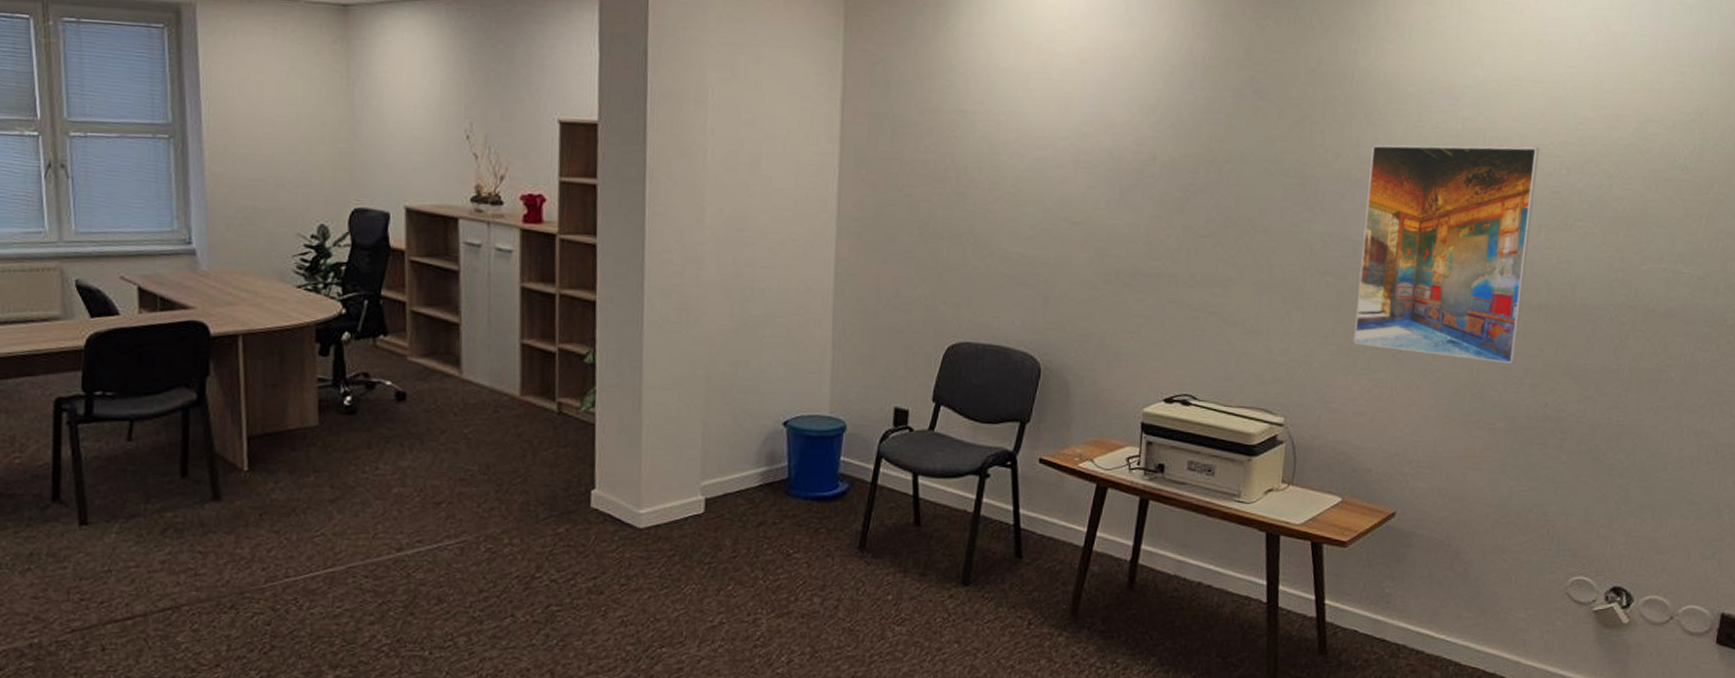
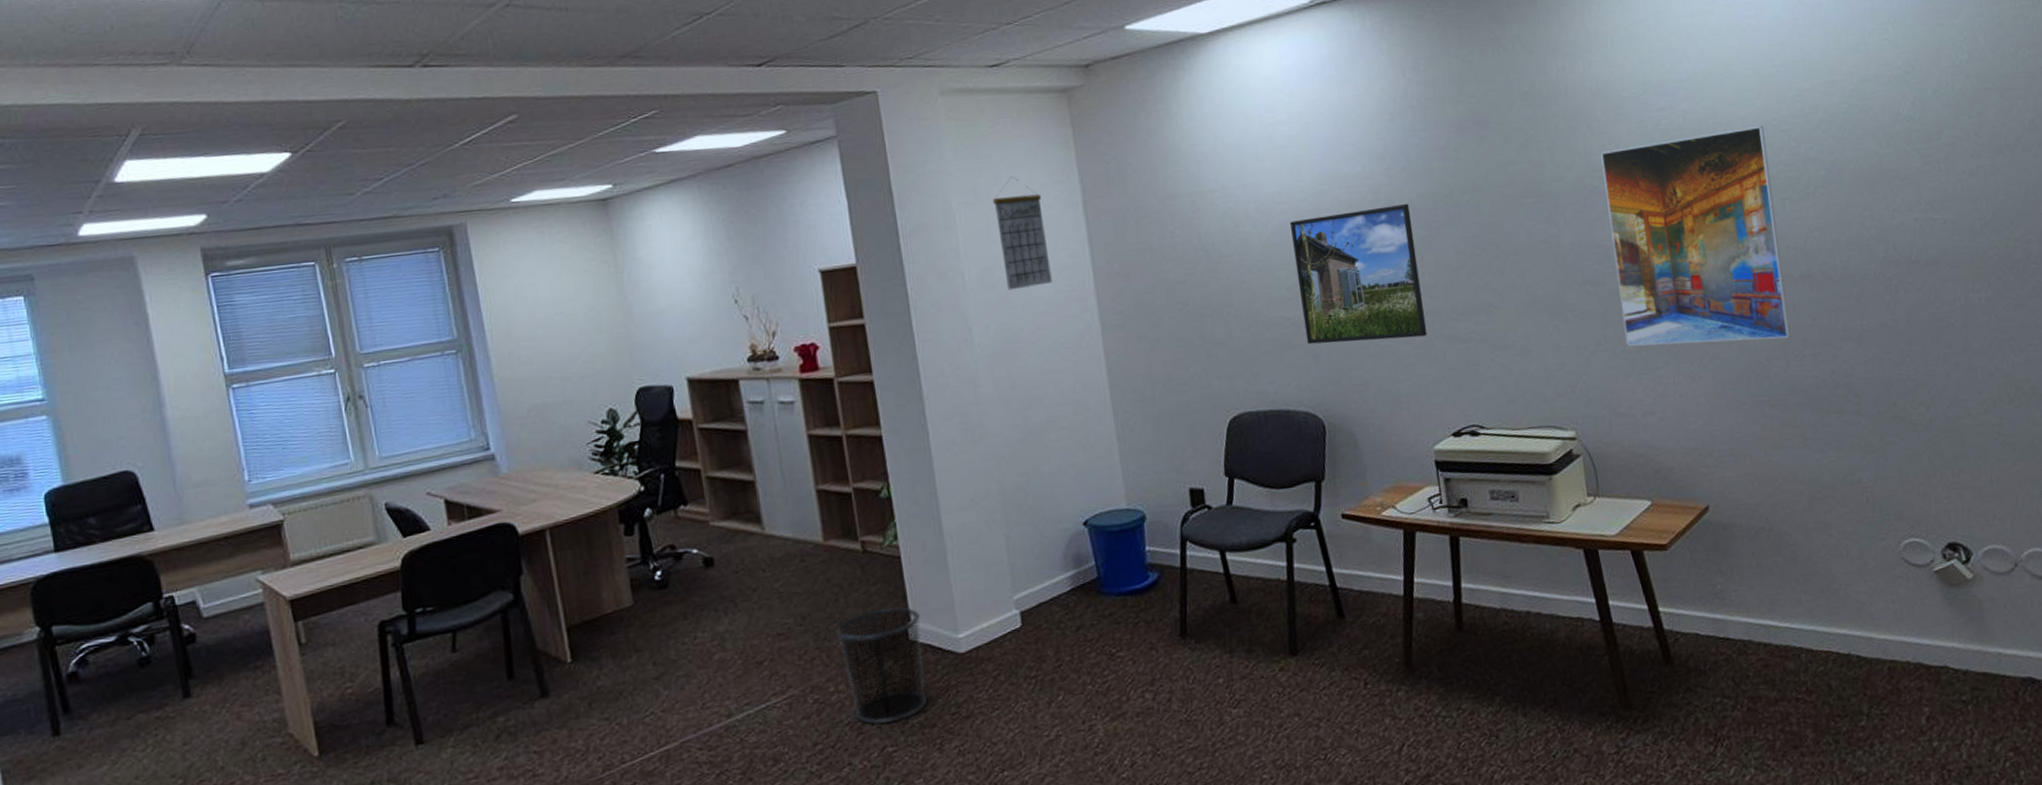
waste bin: none [519,472,605,584] -> present [836,606,927,725]
calendar: none [749,58,800,178] -> present [993,176,1052,291]
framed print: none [1039,158,1170,298] -> present [1289,203,1428,345]

